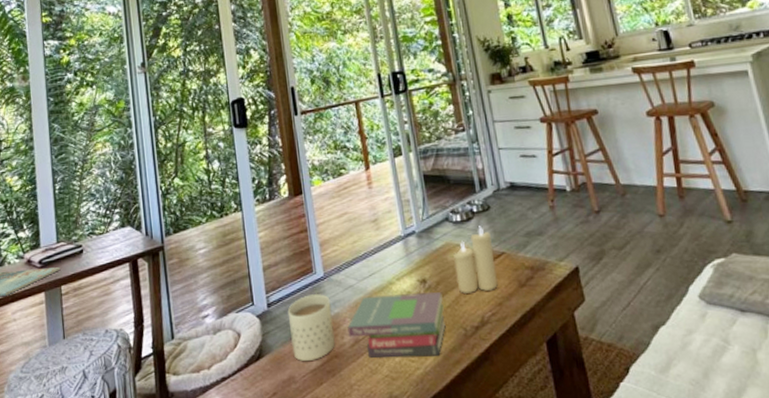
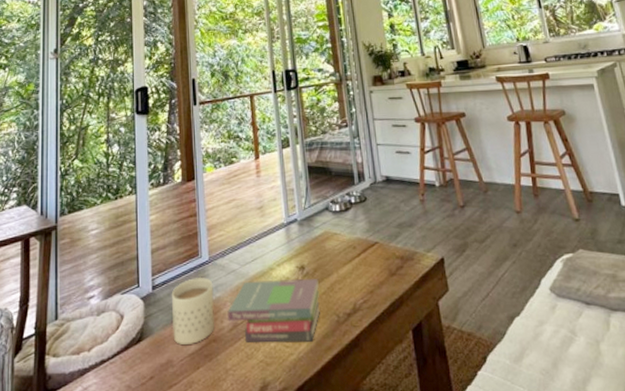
candle: present [453,226,498,295] -> none [331,216,370,282]

